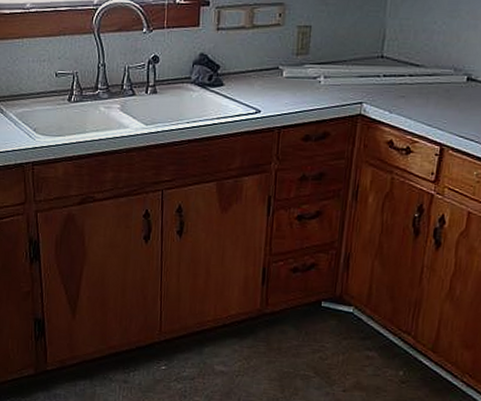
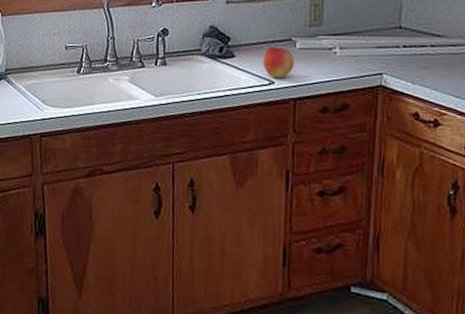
apple: none [250,76,281,107] -> present [263,47,295,79]

